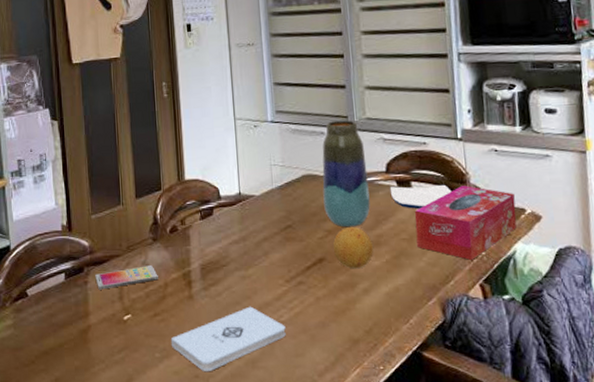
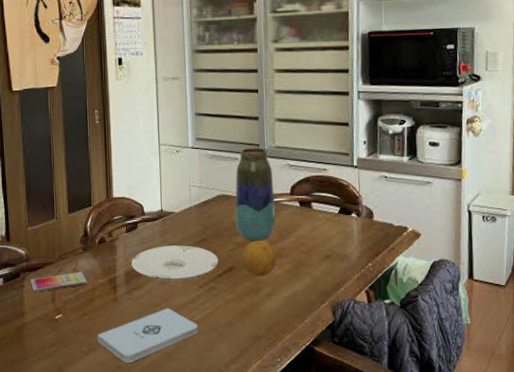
plate: none [207,233,306,275] -> present [131,245,218,281]
plate: present [389,184,452,209] -> none [293,205,346,226]
tissue box: present [414,186,517,260] -> none [313,207,400,270]

